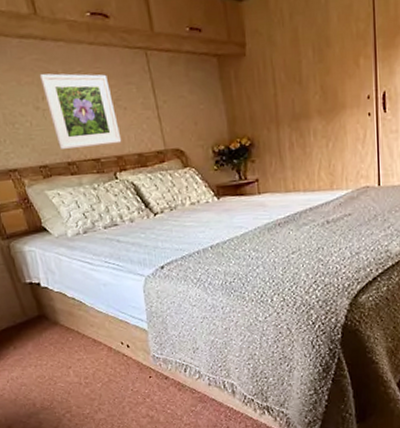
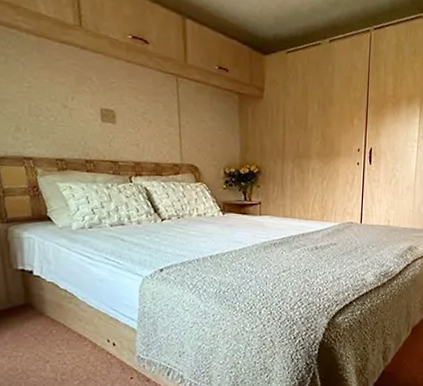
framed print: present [39,73,122,151] -> none [73,78,142,151]

